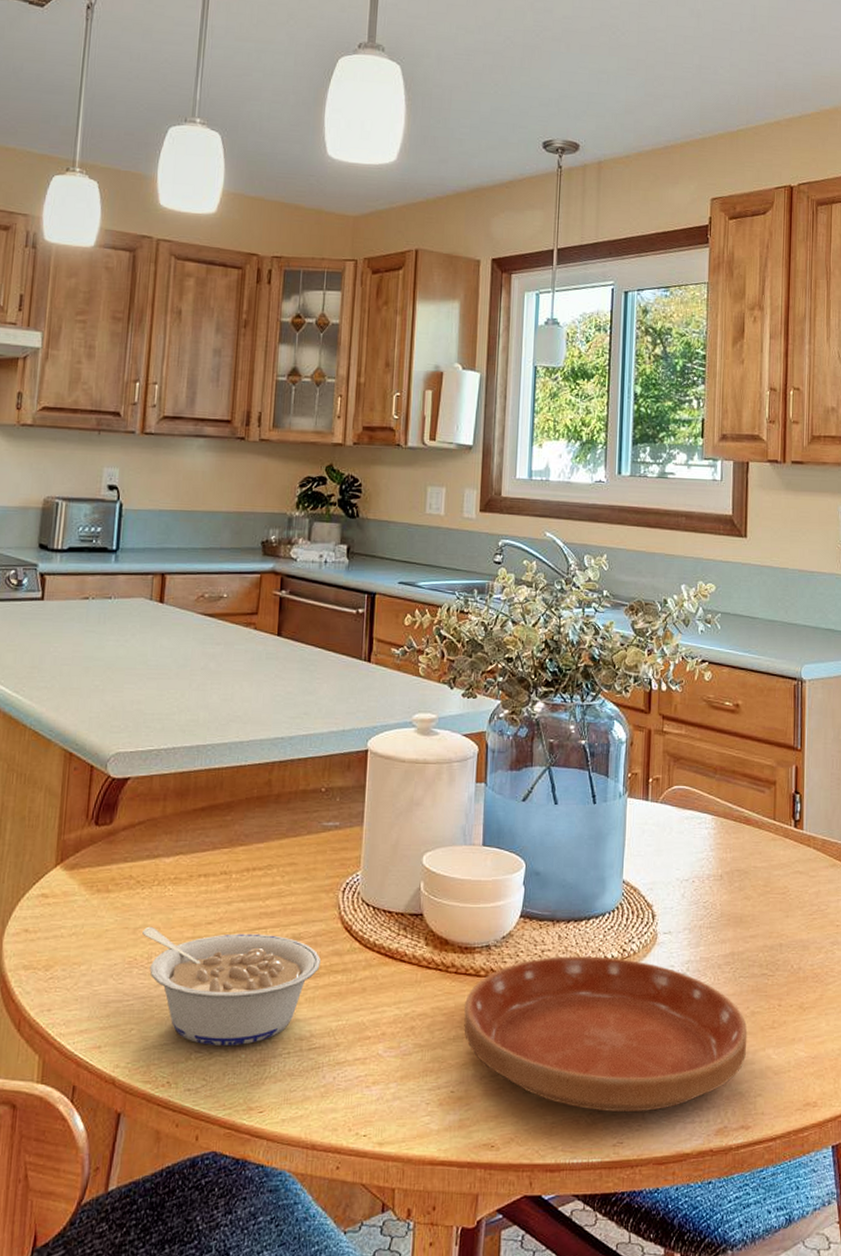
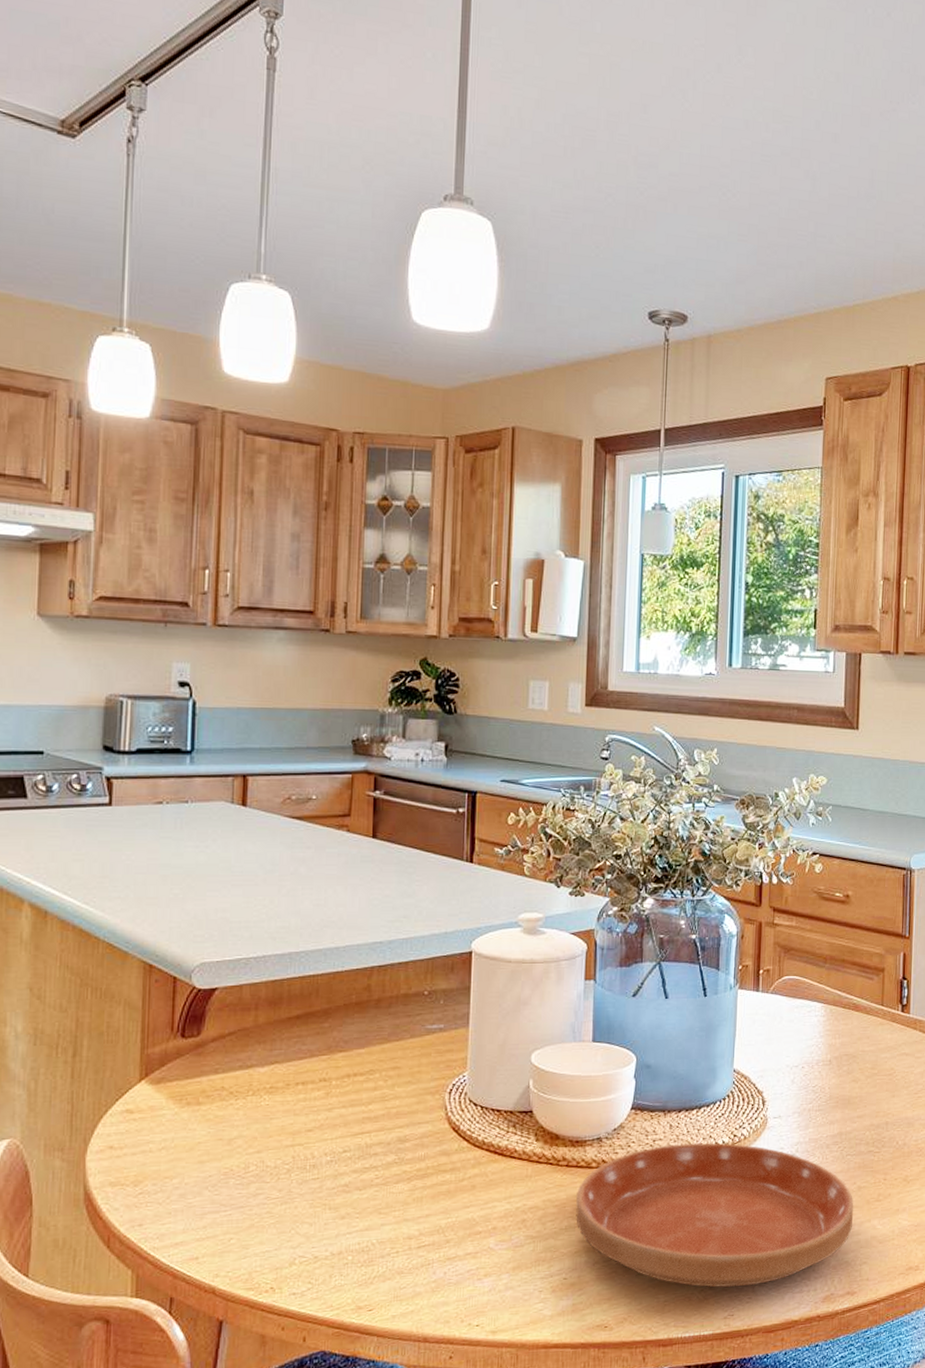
legume: present [143,926,321,1047] -> none [238,1136,428,1250]

